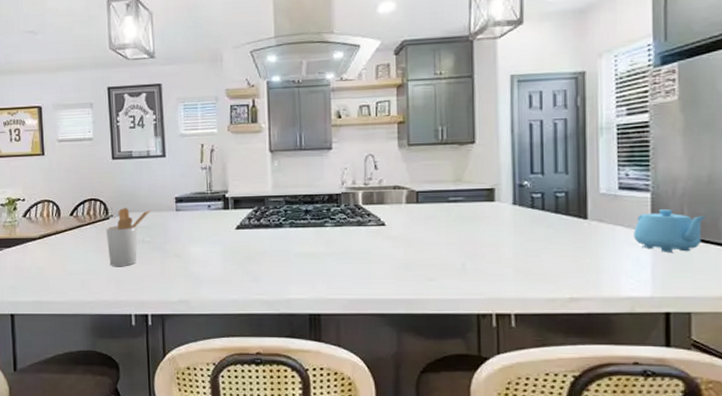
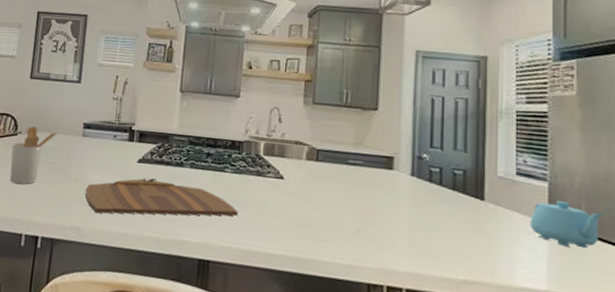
cutting board: none [187,243,344,284] -> present [85,177,239,216]

